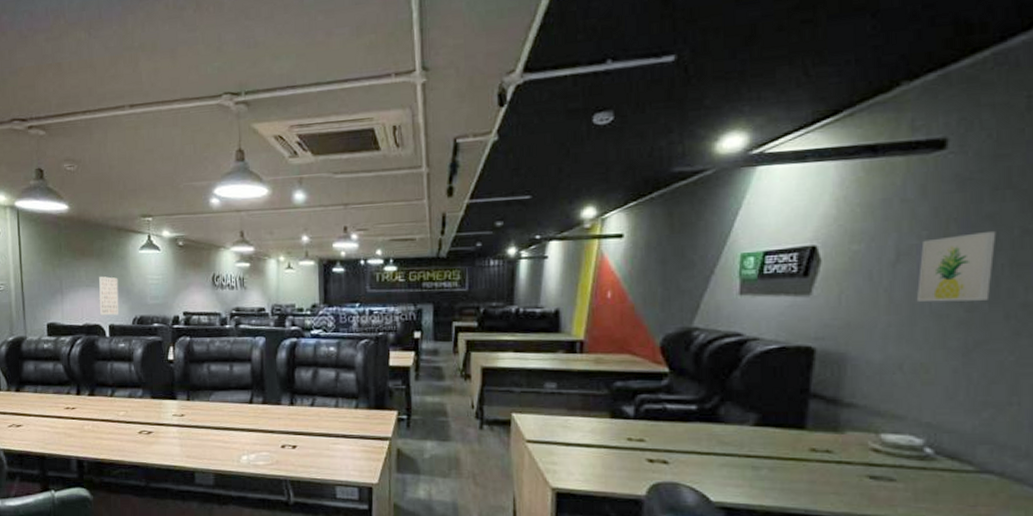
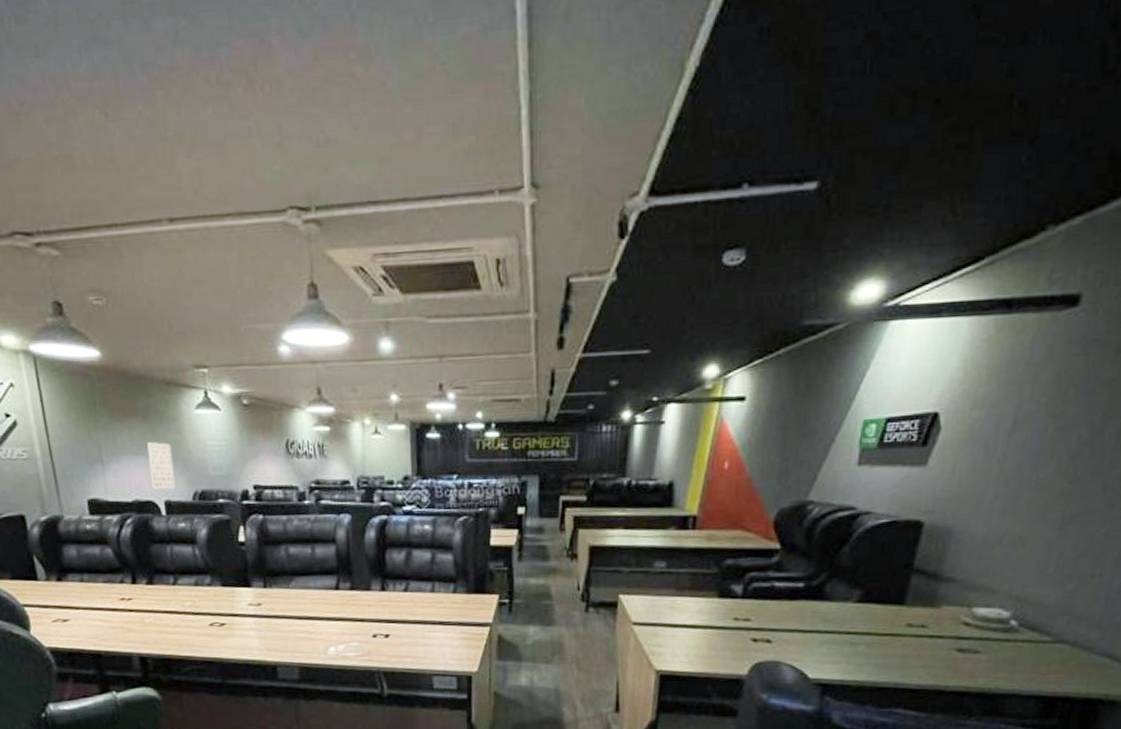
wall art: present [916,232,996,302] -> none [1025,399,1111,474]

